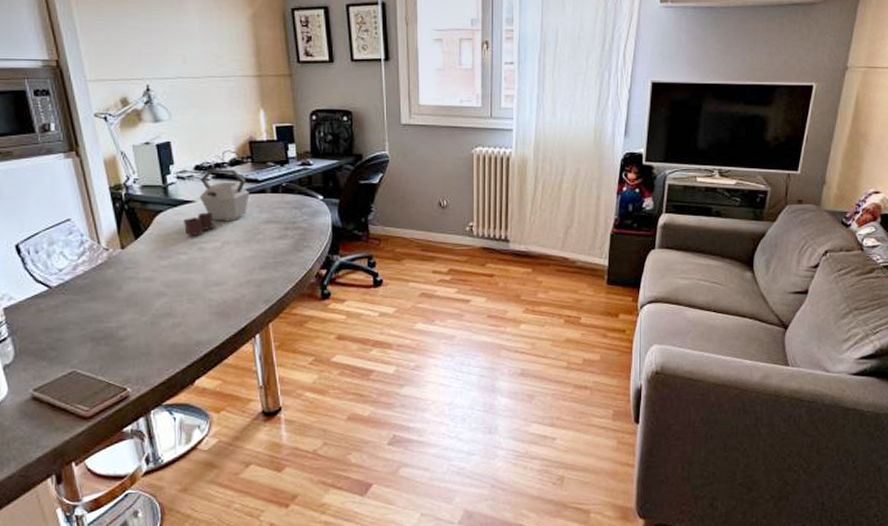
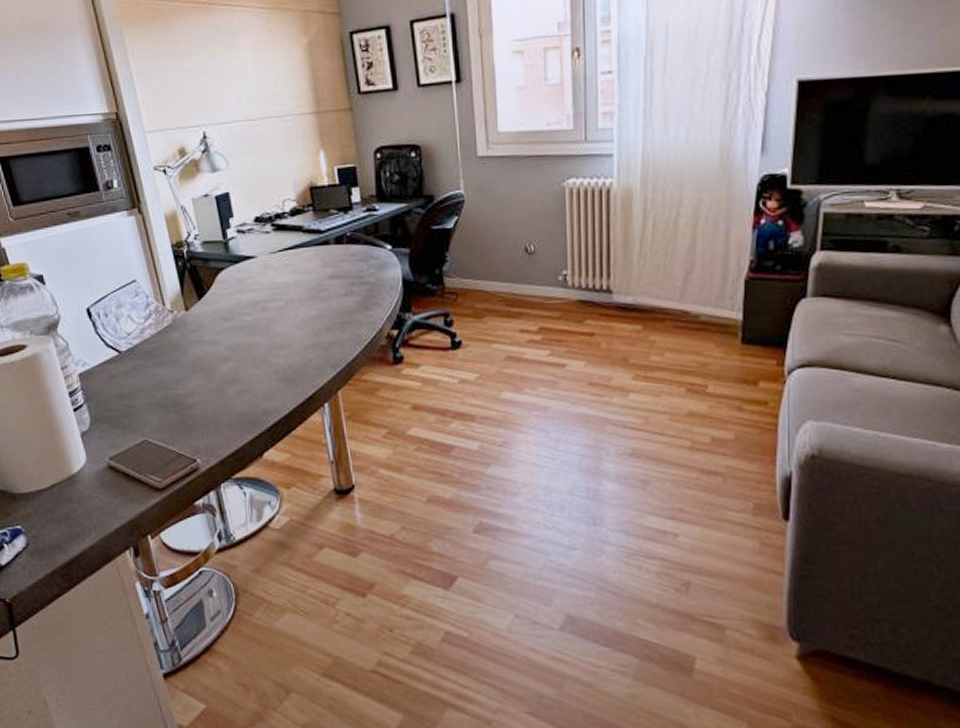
kettle: present [184,169,250,237] -> none [246,219,312,296]

